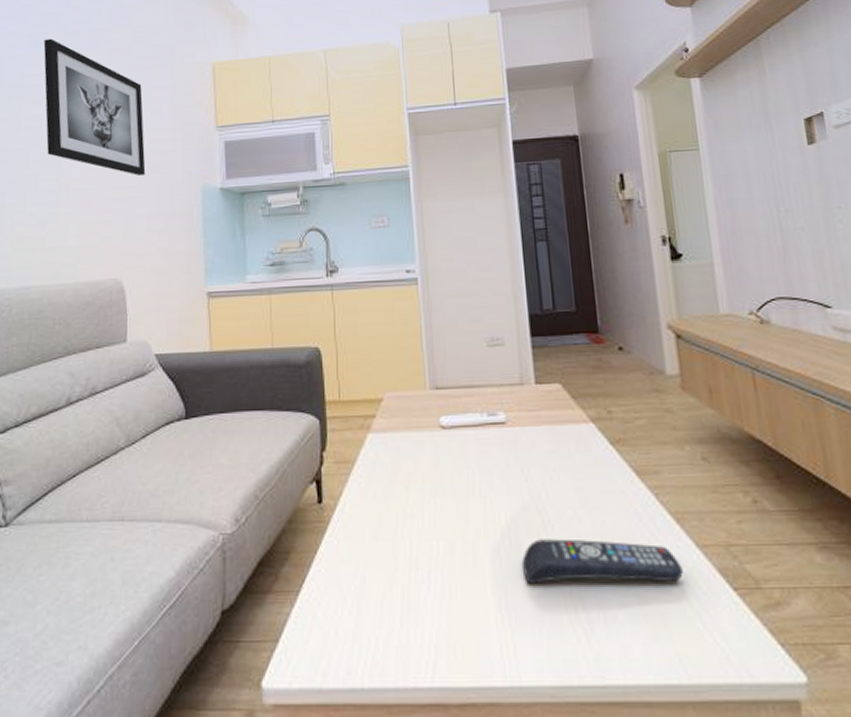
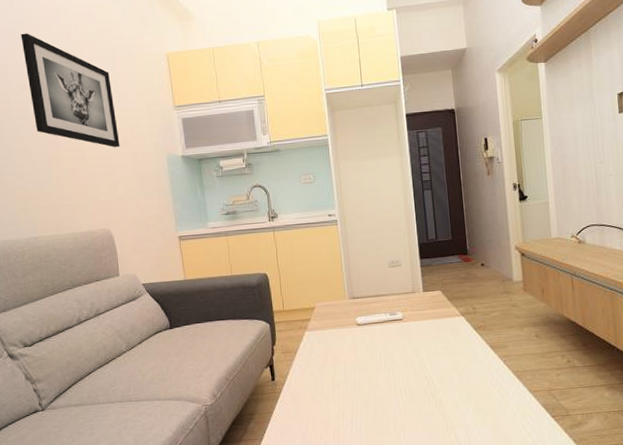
remote control: present [522,538,683,583] -> none [415,392,520,423]

